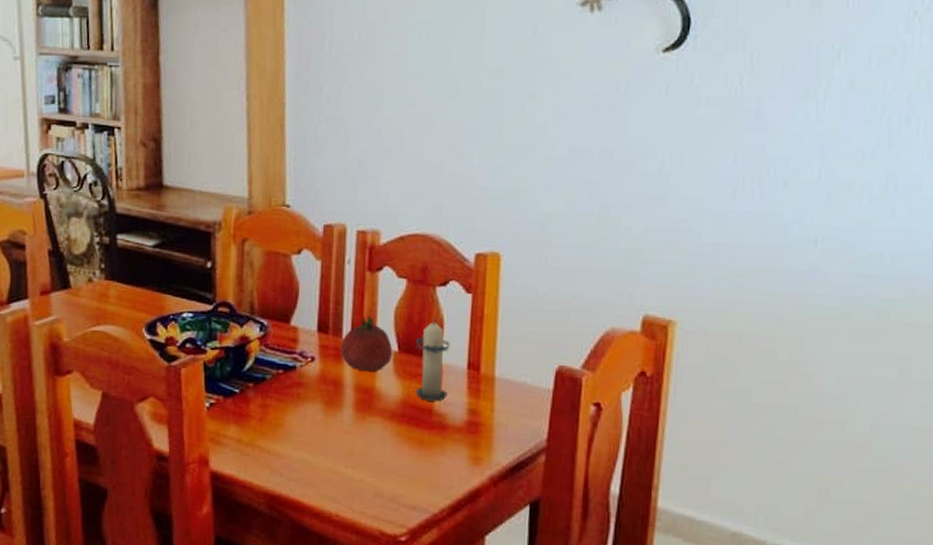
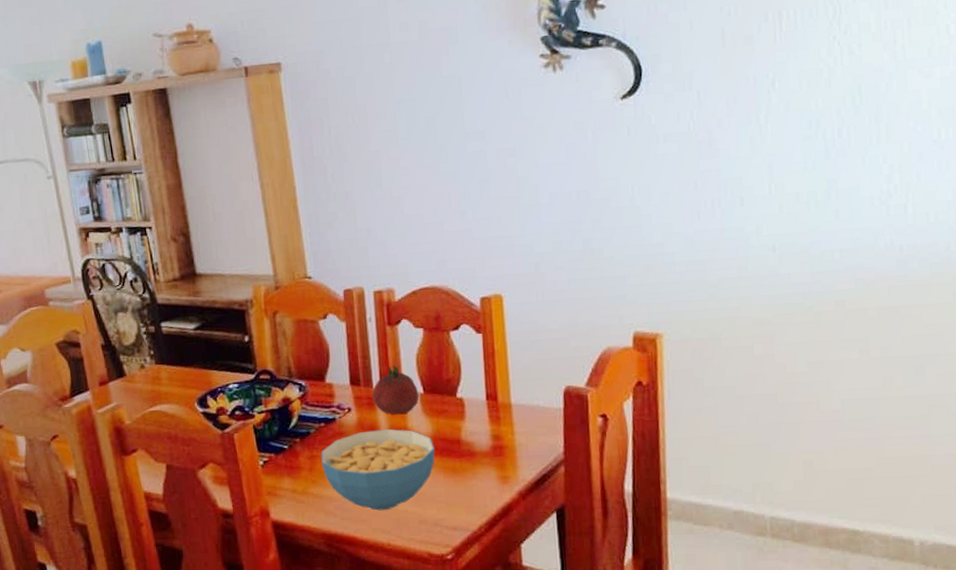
cereal bowl: none [274,385,403,477] -> present [321,428,435,511]
candle: present [414,318,450,402] -> none [437,359,472,433]

